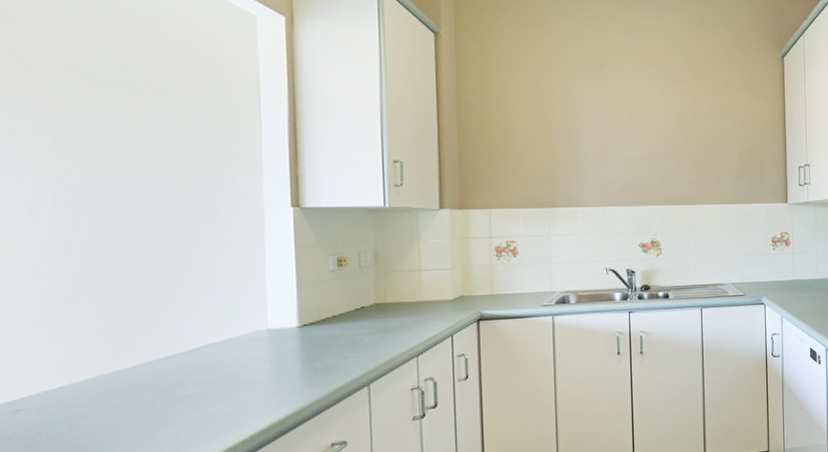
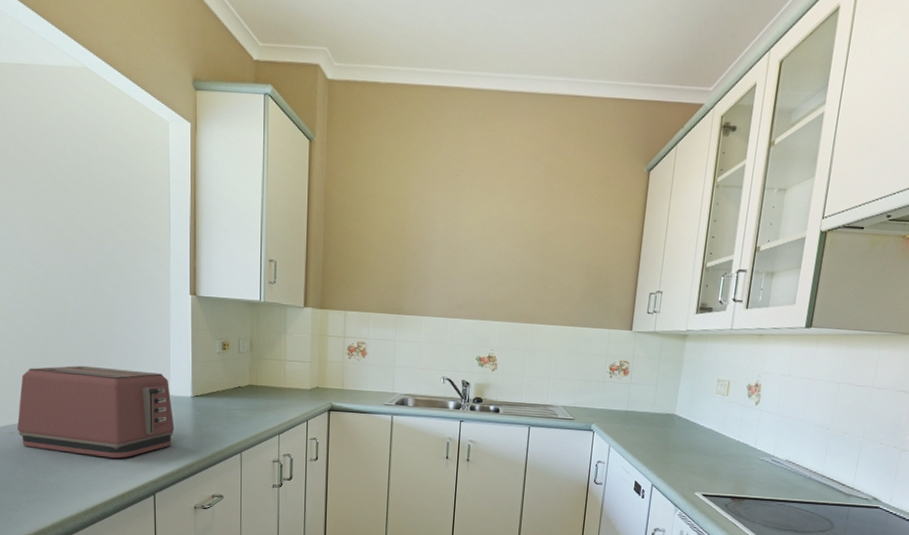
toaster: none [27,304,276,426] -> present [16,365,175,459]

